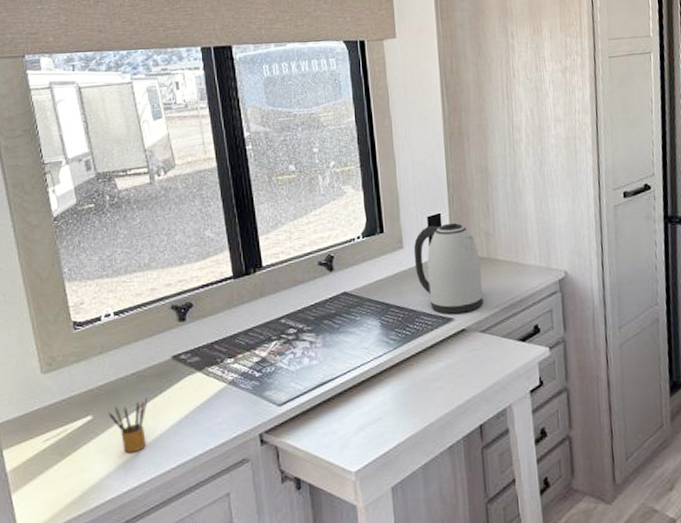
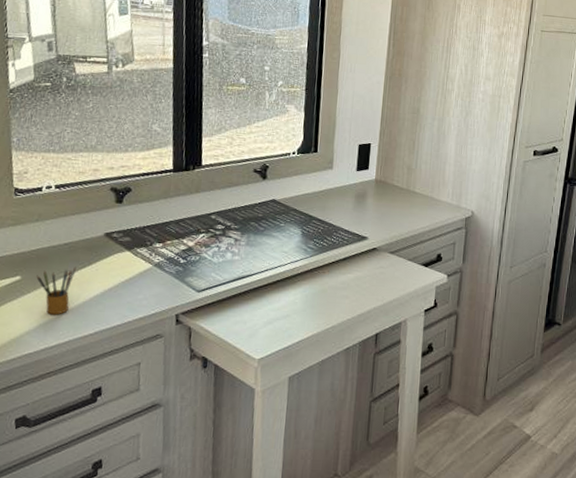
kettle: present [413,222,484,314] -> none [340,152,400,234]

